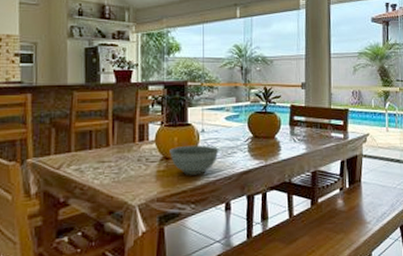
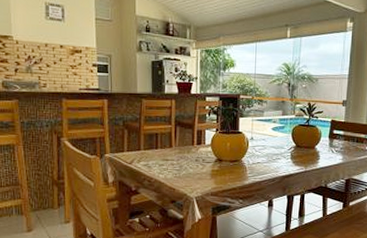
bowl: present [169,145,219,175] -> none [222,150,265,176]

